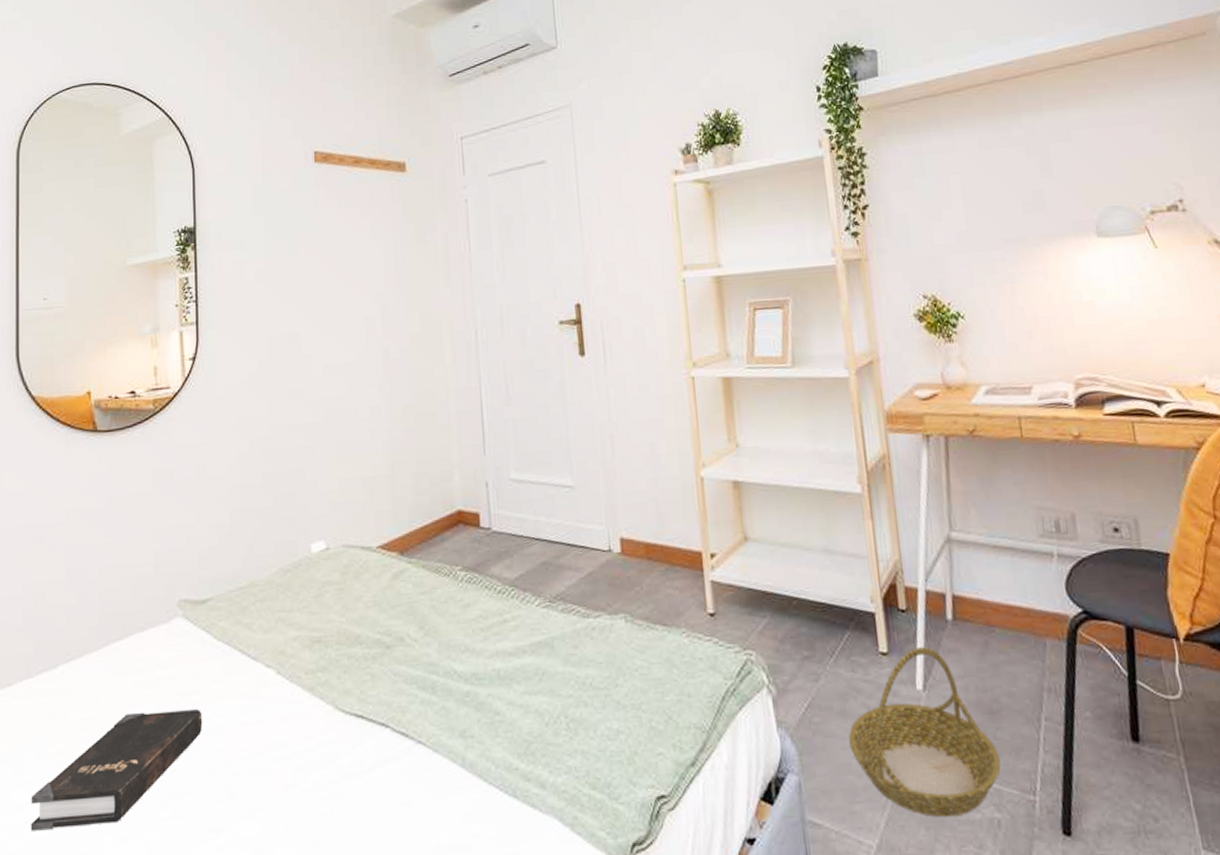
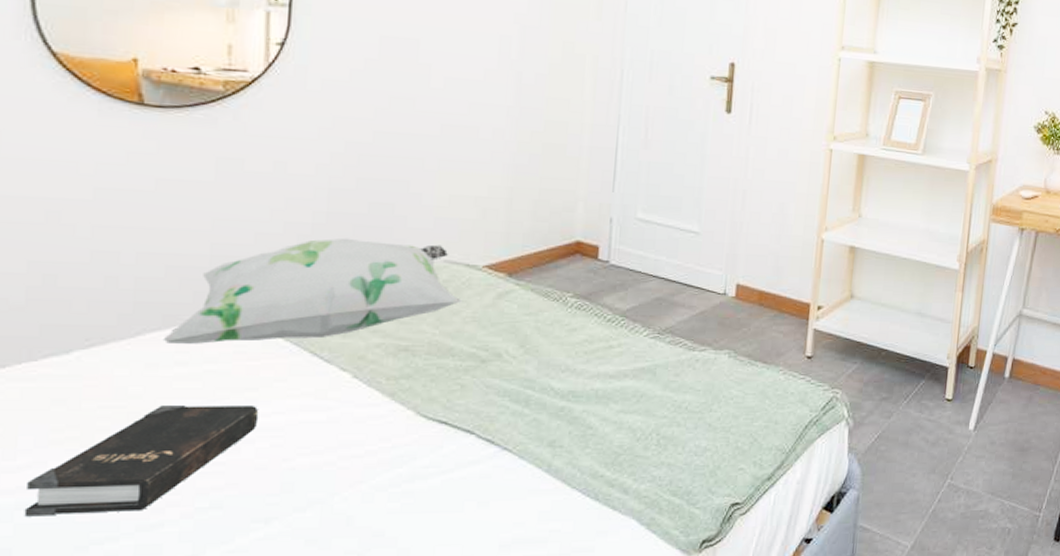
decorative pillow: none [123,530,362,652] -> present [162,238,462,344]
basket: present [849,647,1001,818] -> none [905,397,1021,526]

